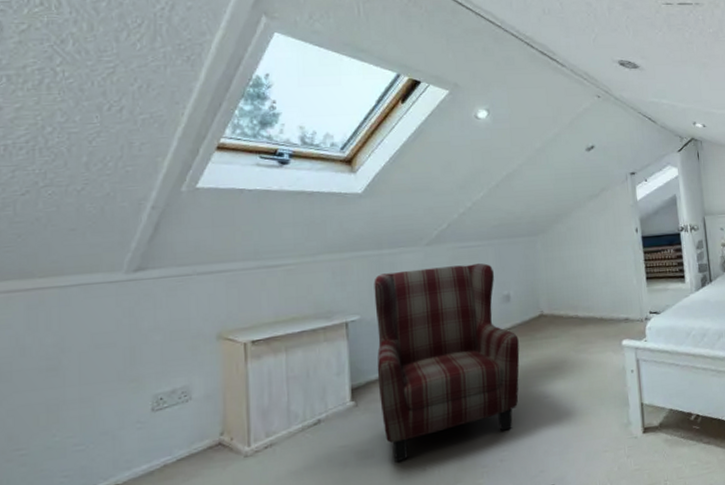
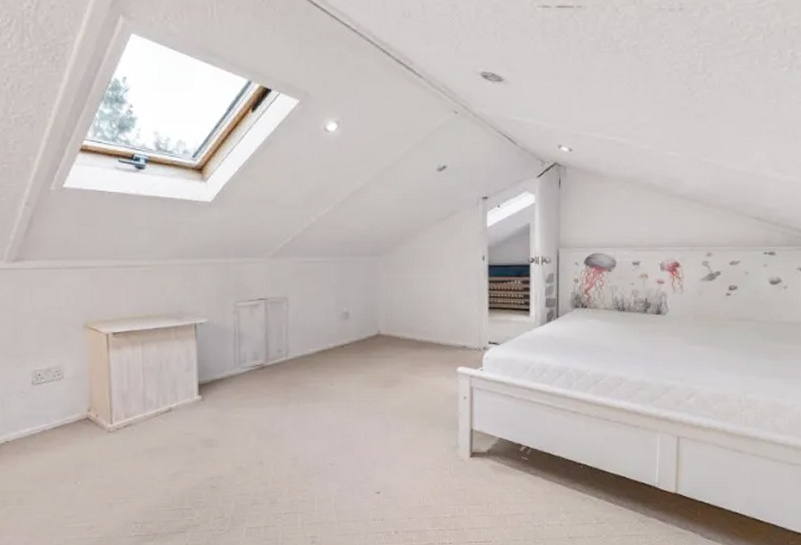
armchair: present [374,263,520,463] -> none [221,279,355,454]

